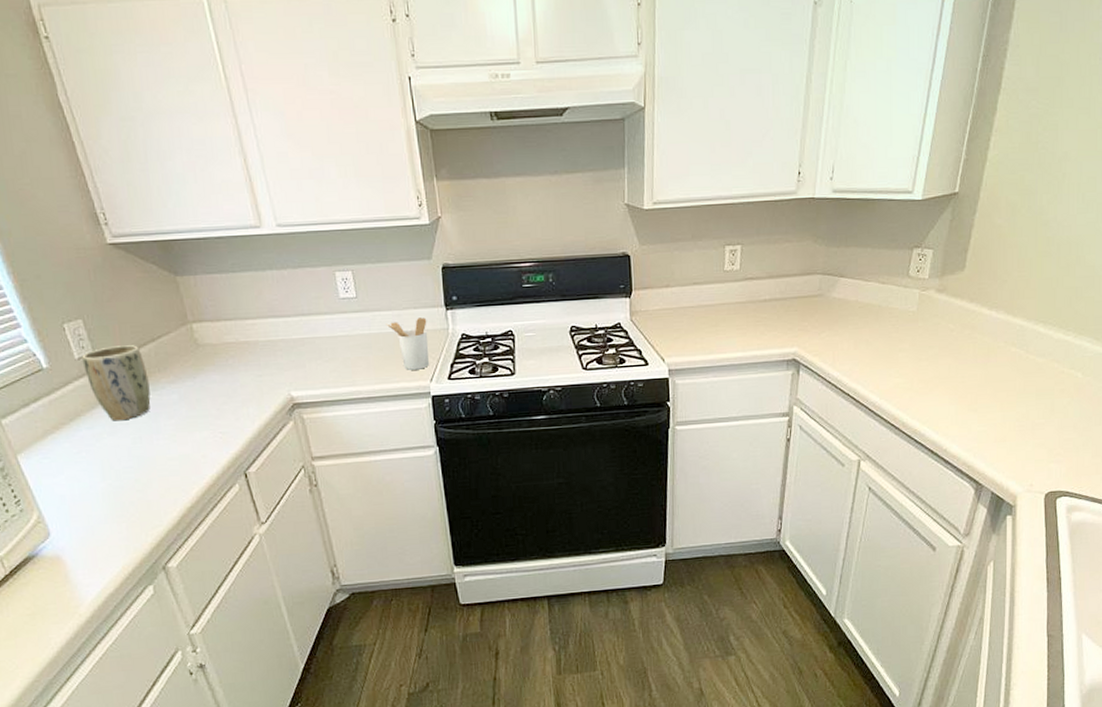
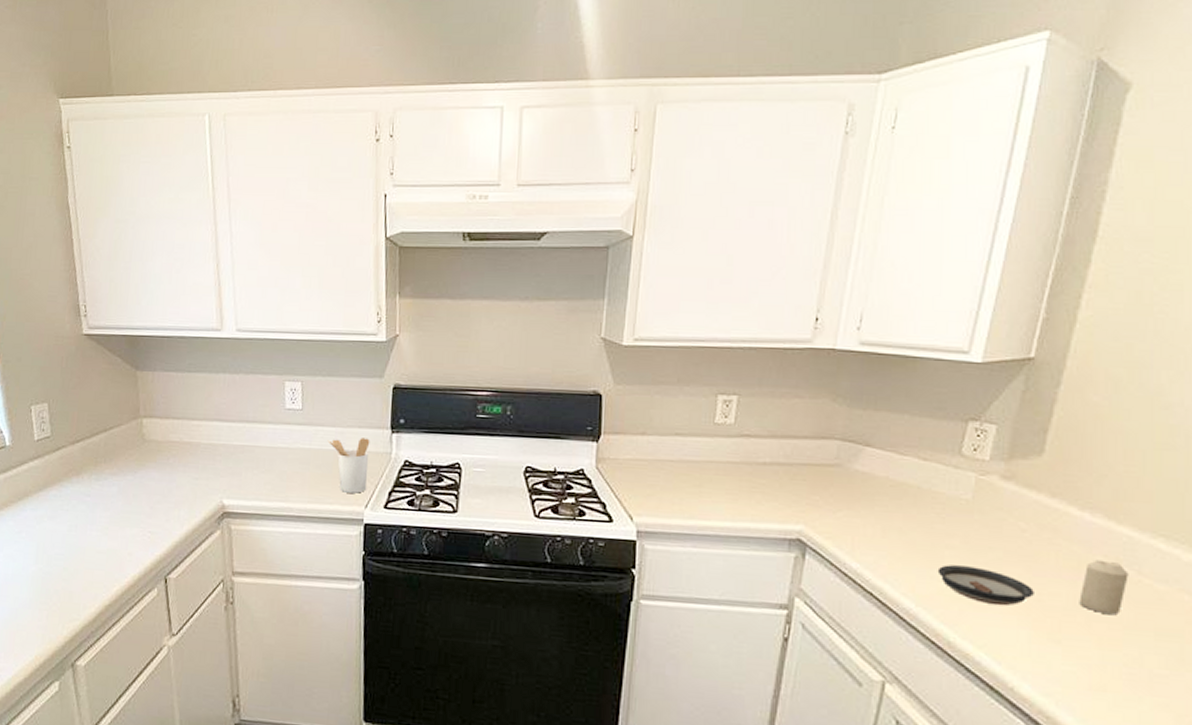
plant pot: present [82,345,151,421] -> none [40,432,95,507]
saucer: none [894,363,959,390] -> present [937,565,1034,606]
candle: none [988,345,1020,386] -> present [1079,559,1129,615]

